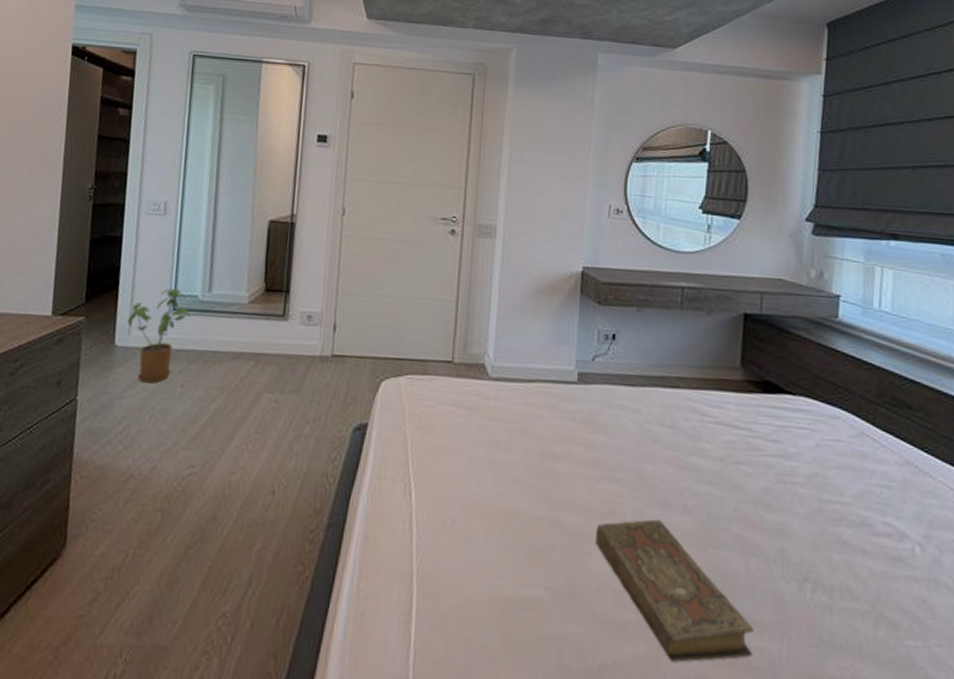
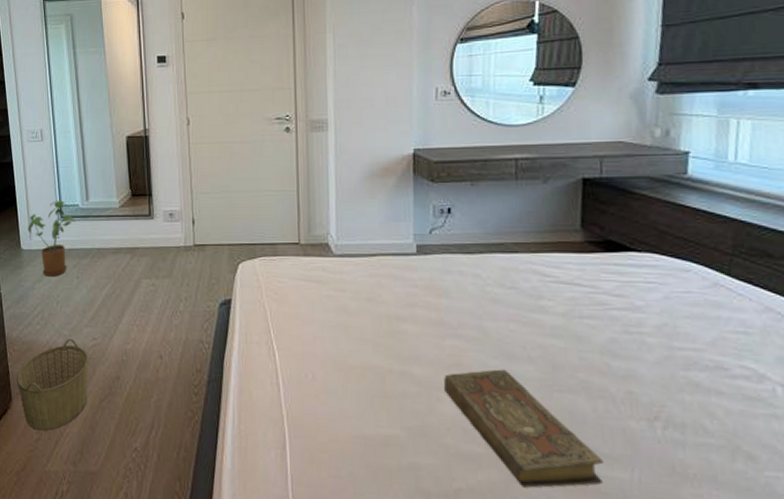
basket: none [76,463,181,589] -> present [16,338,89,431]

